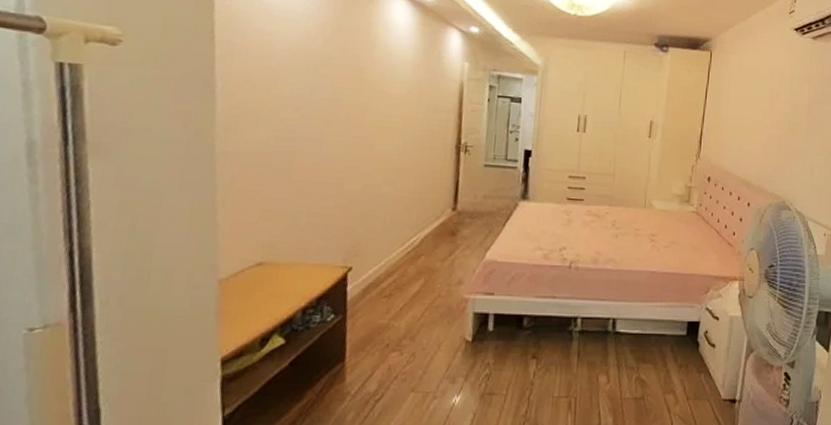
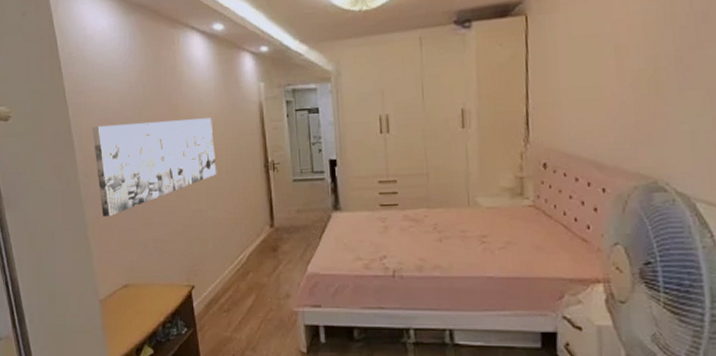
wall art: none [241,73,404,182] -> present [92,118,217,218]

